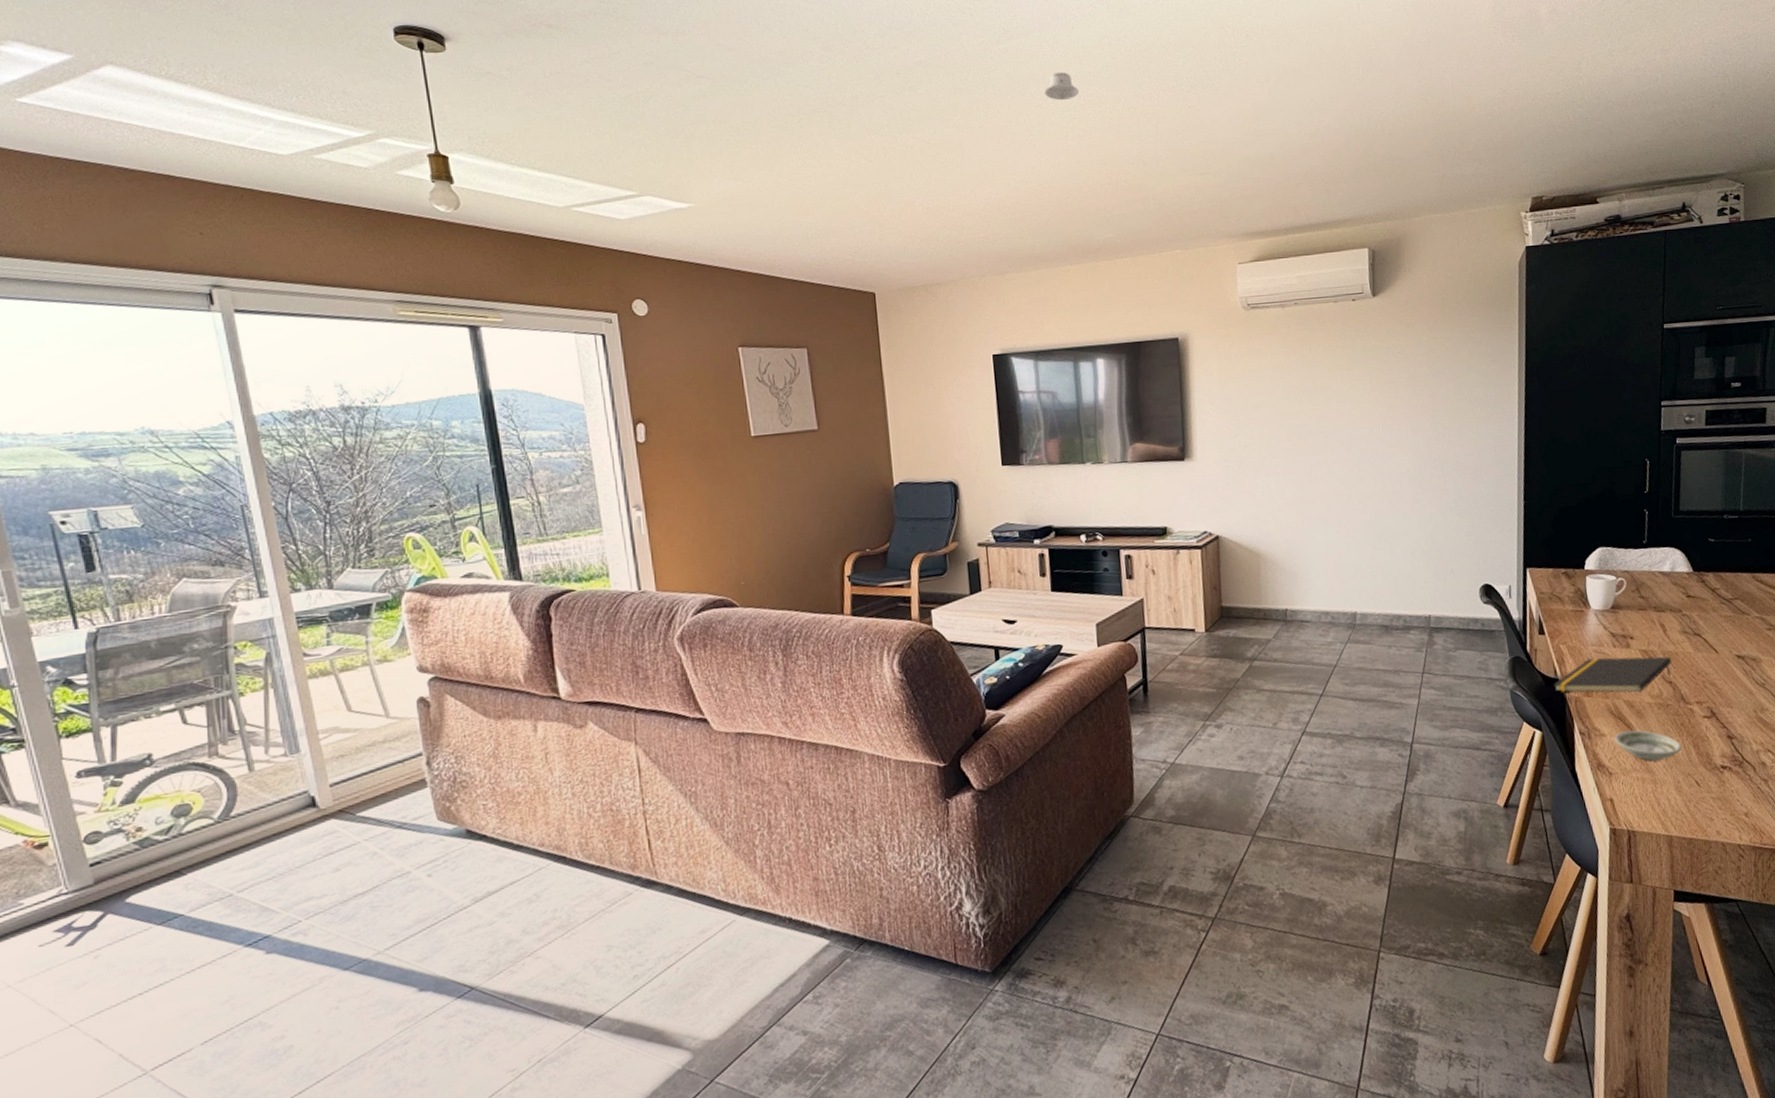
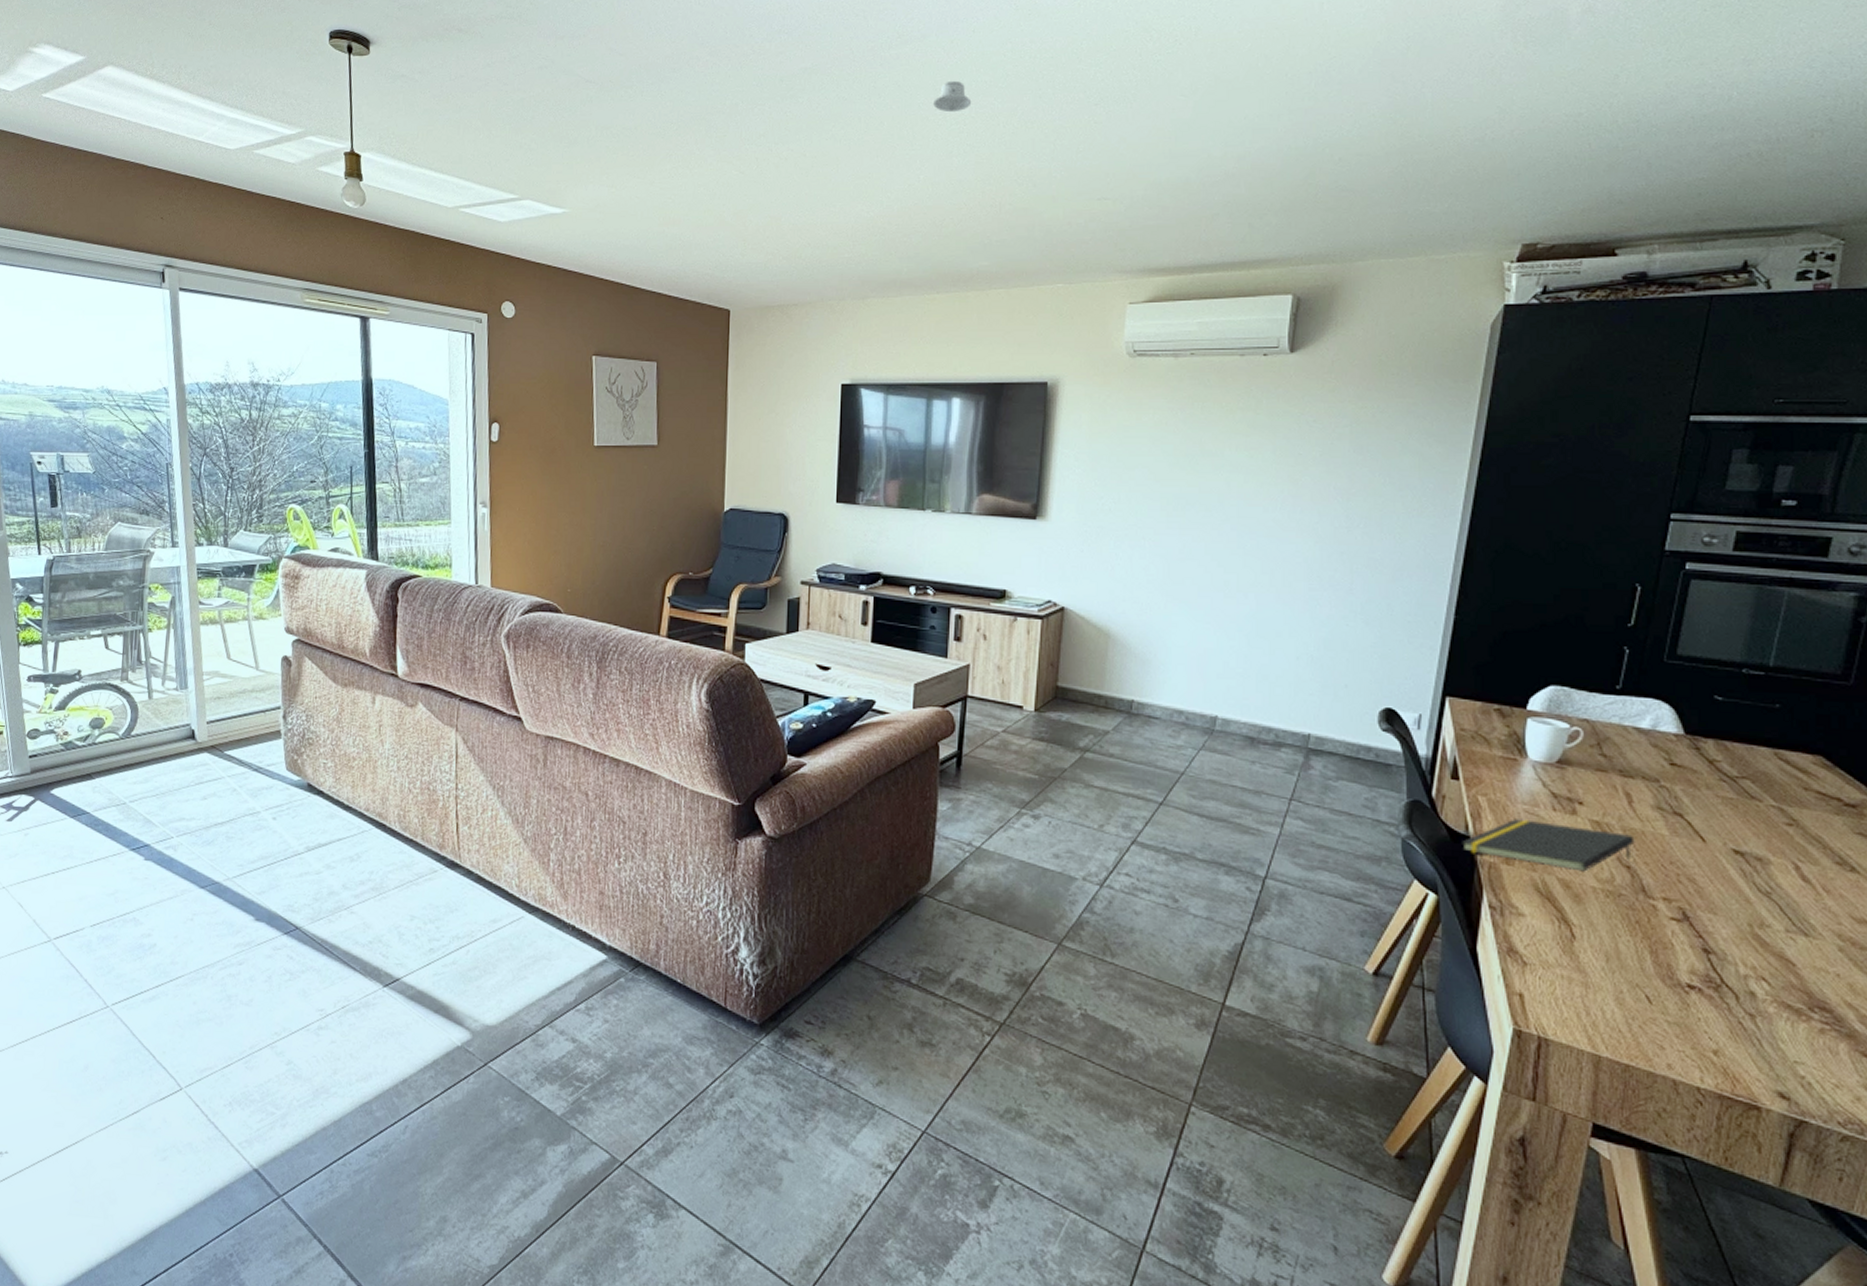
saucer: present [1614,730,1682,761] -> none [1536,915,1632,960]

